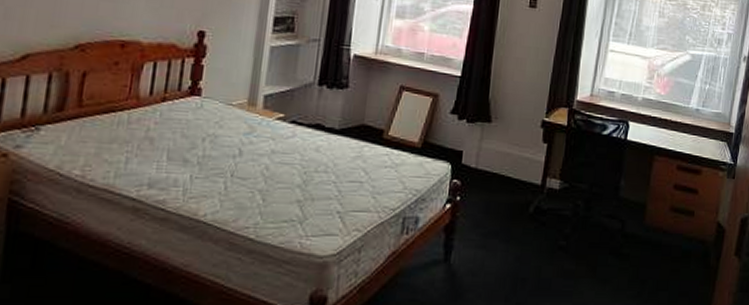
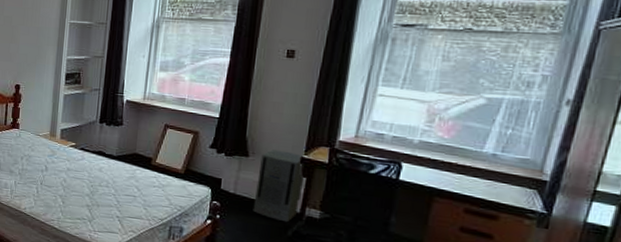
air purifier: none [495,113,546,198] -> present [253,149,305,223]

